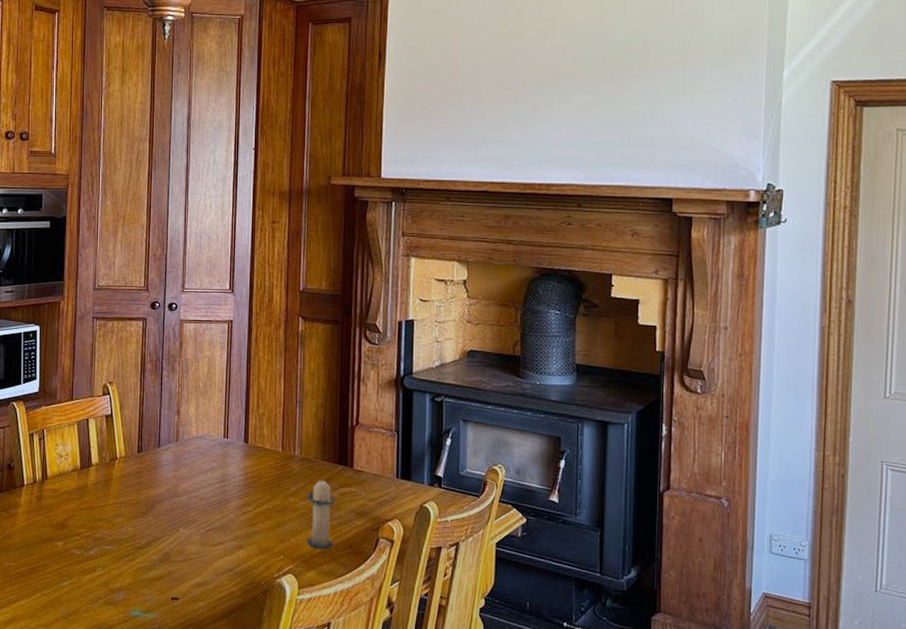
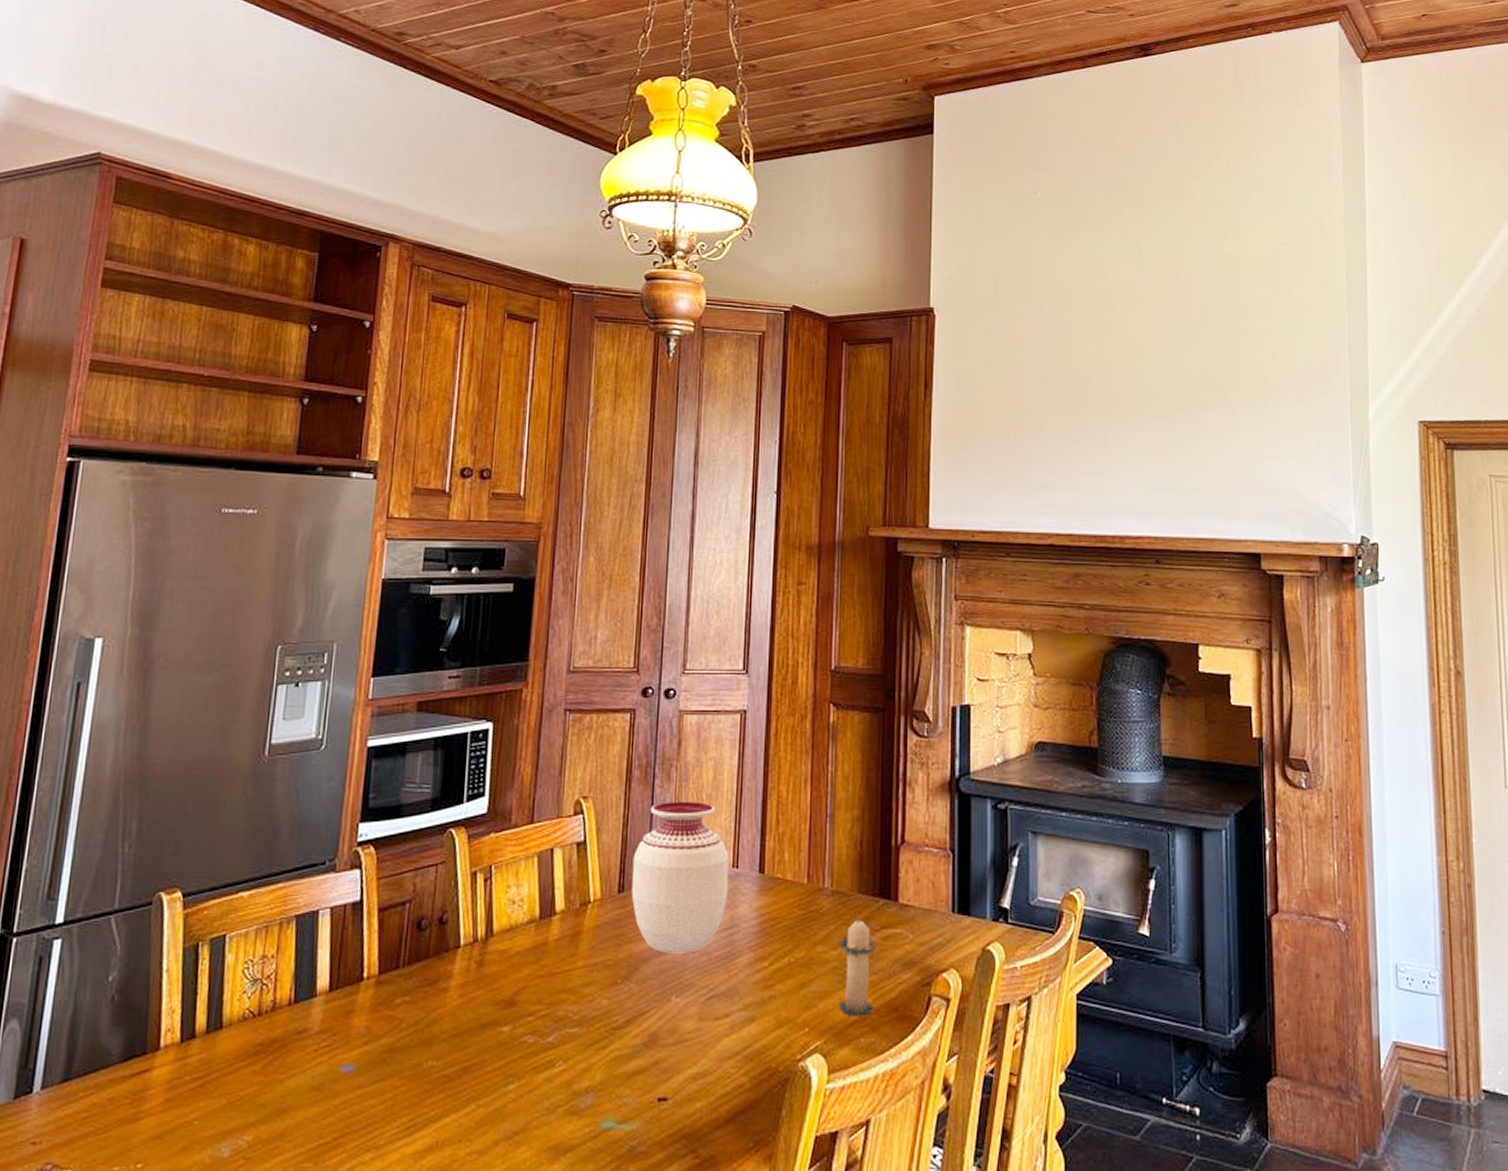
vase: none [147,388,221,498] -> present [631,802,730,954]

